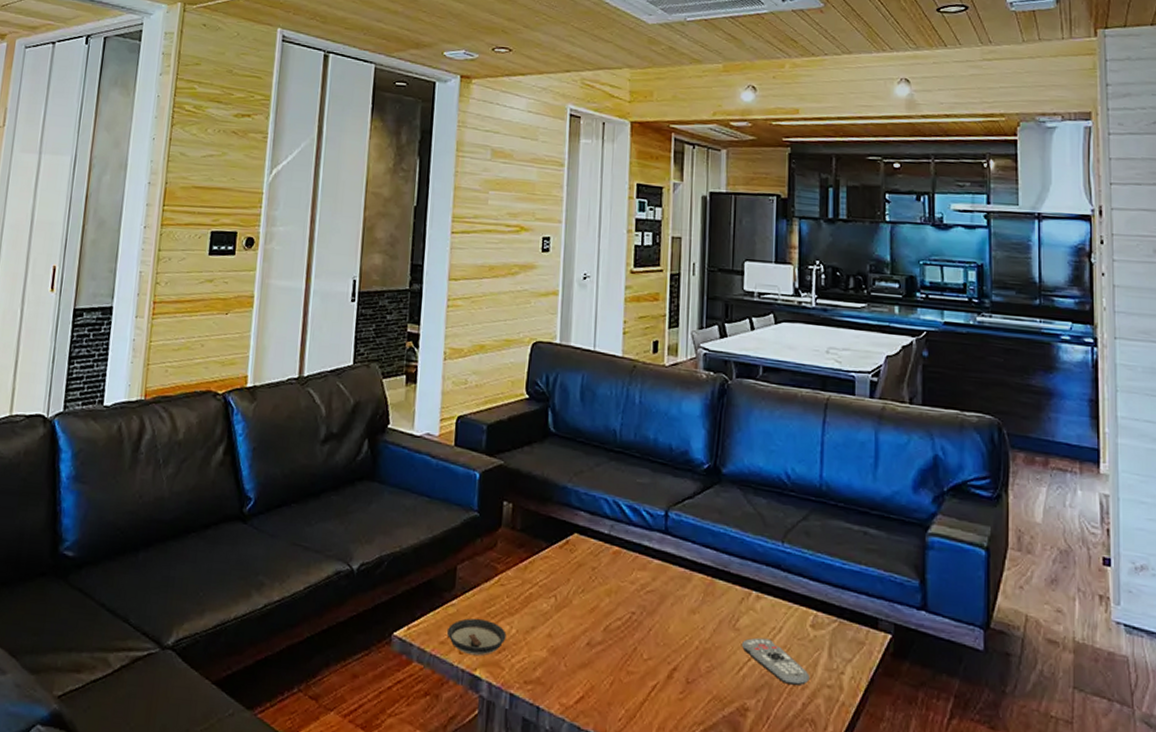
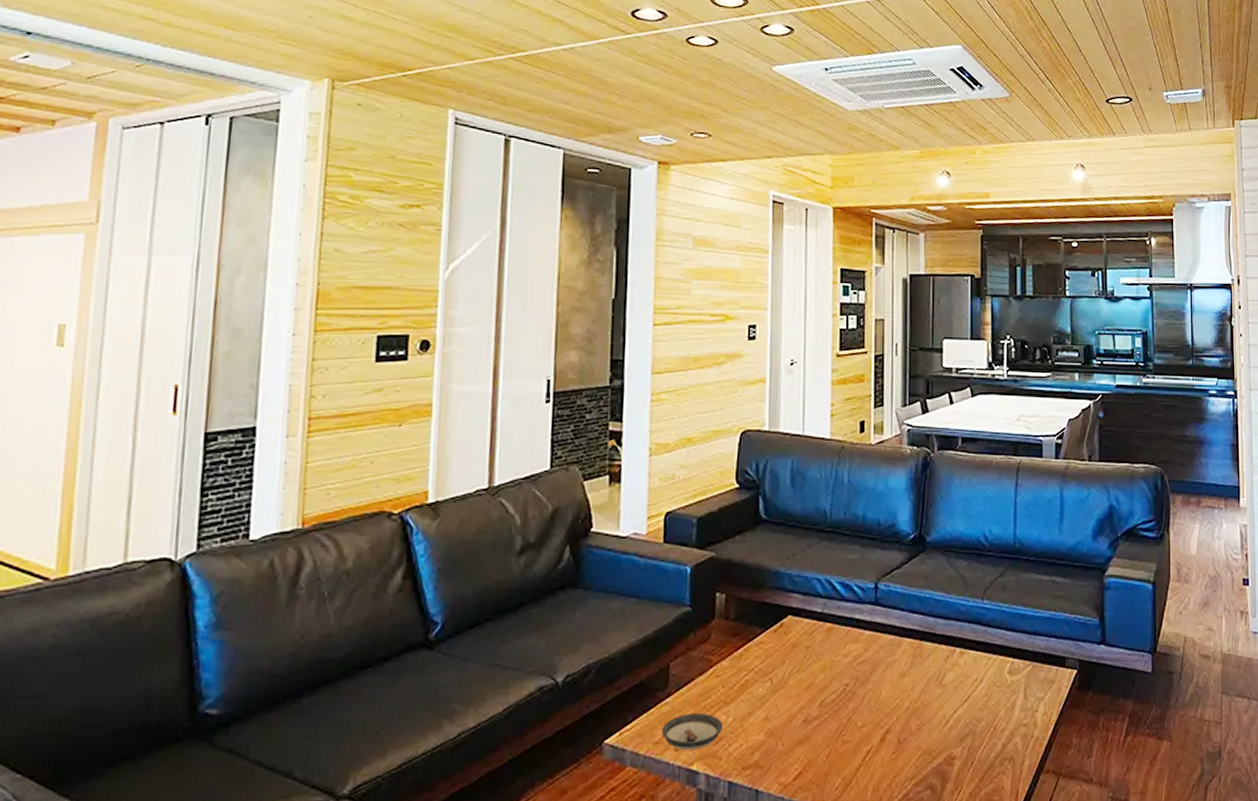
remote control: present [742,637,809,686] -> none [948,690,1008,729]

